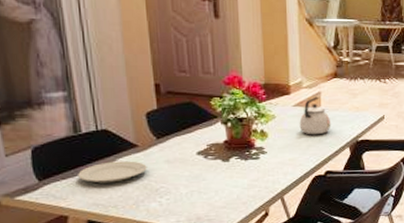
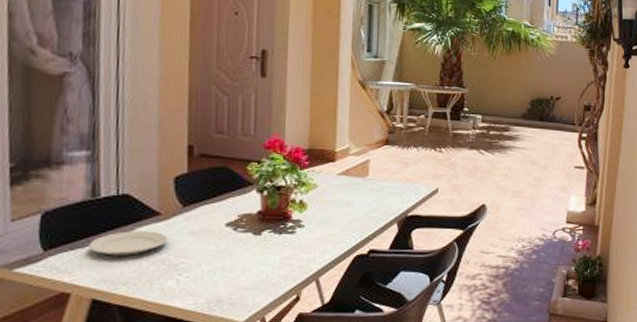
kettle: present [299,96,331,135] -> none [343,164,379,208]

